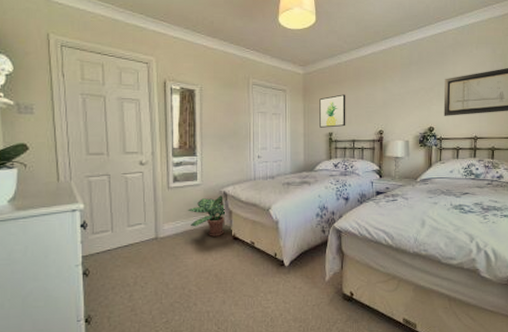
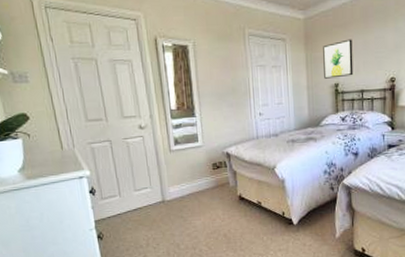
potted plant: present [187,196,227,236] -> none [191,156,232,198]

